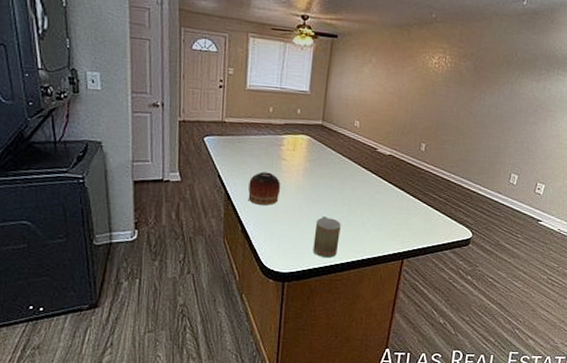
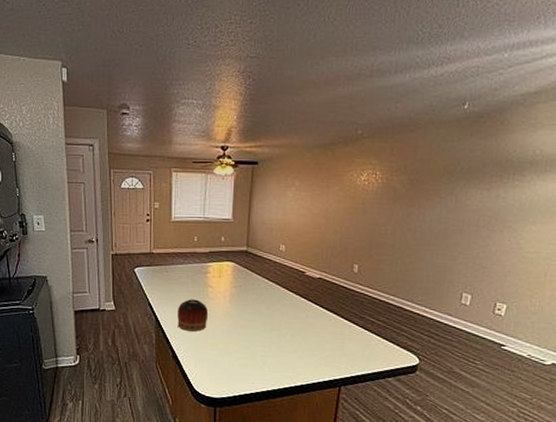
mug: present [313,216,341,259] -> none [243,342,271,385]

